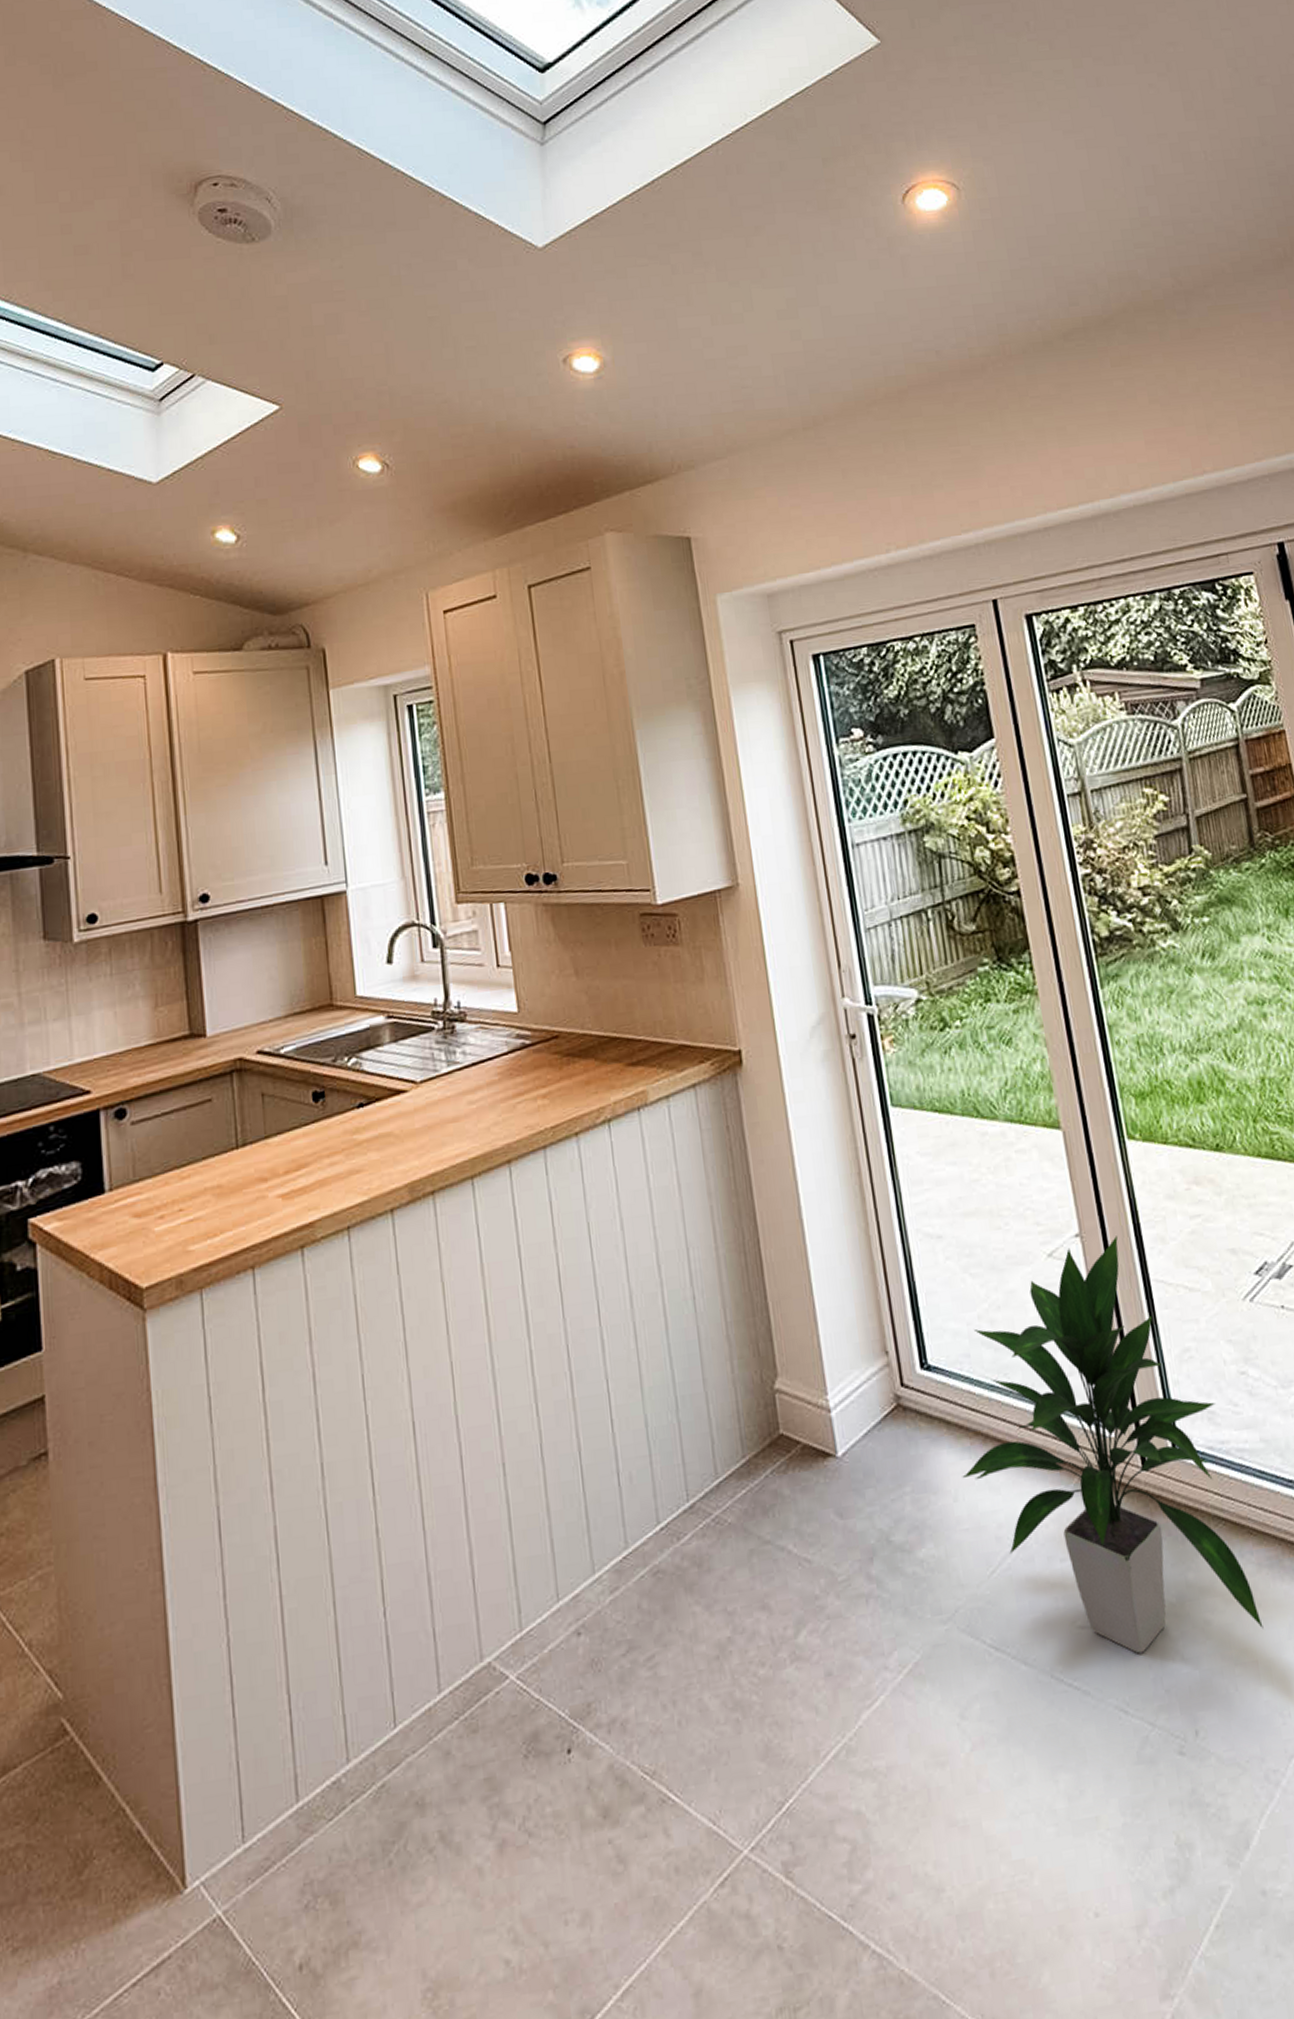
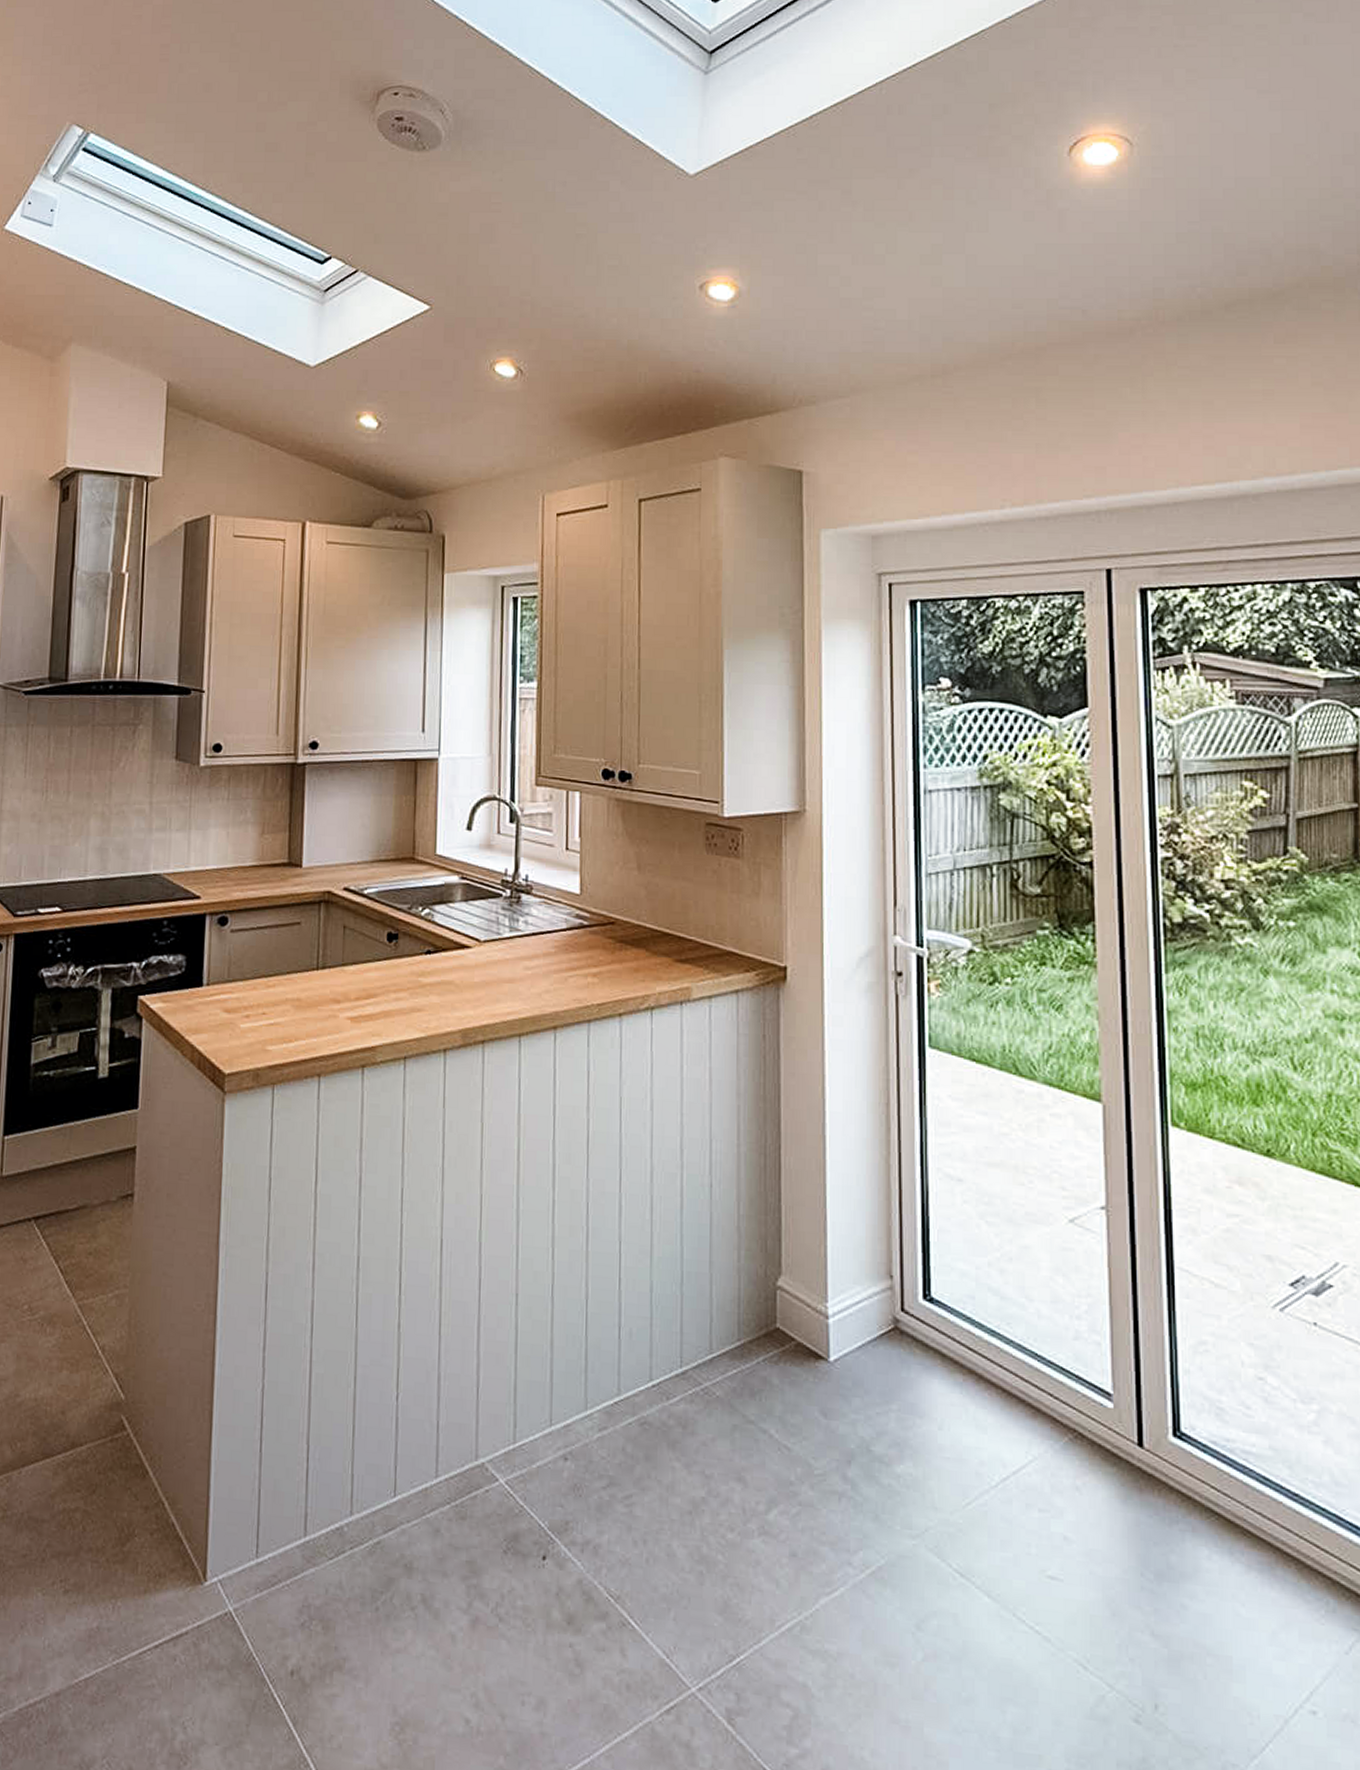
indoor plant: present [962,1236,1264,1654] -> none [950,1217,1244,1629]

